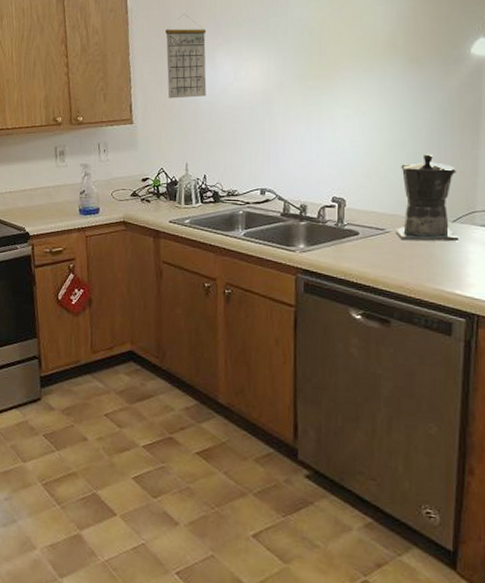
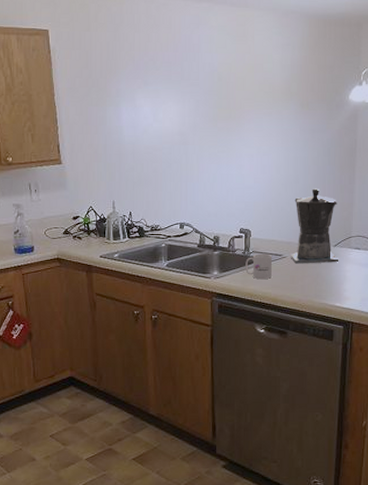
calendar: present [165,14,207,99] -> none [88,55,129,139]
mug: none [338,226,371,257] -> present [245,253,272,280]

